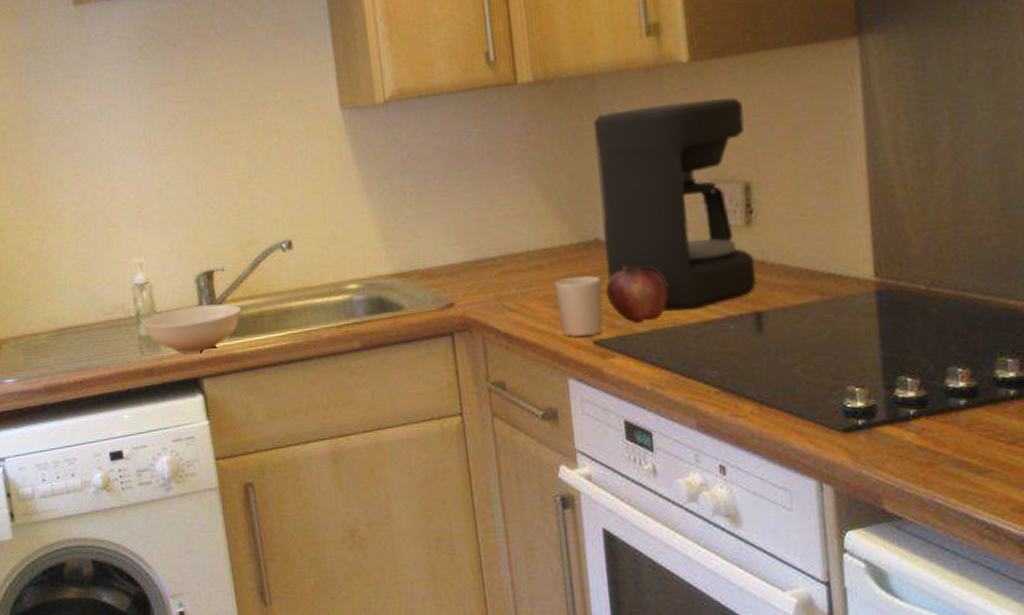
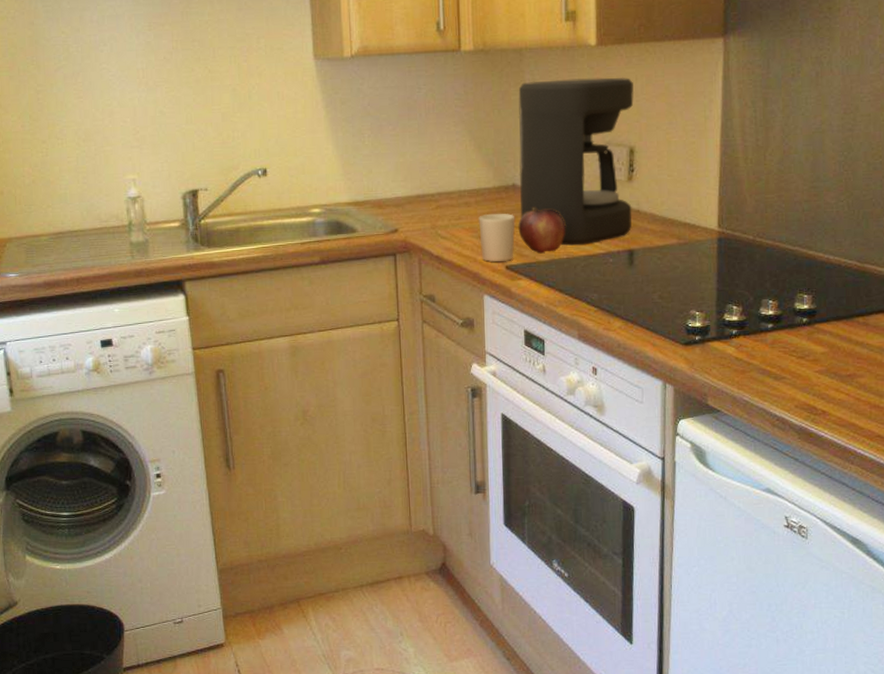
bowl: present [142,303,242,354] -> none [133,218,221,259]

